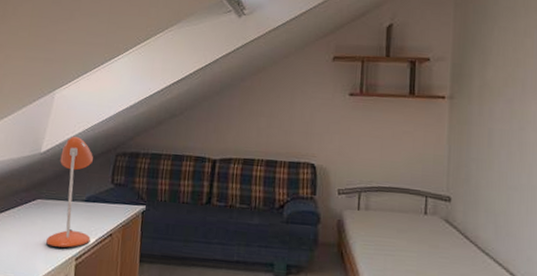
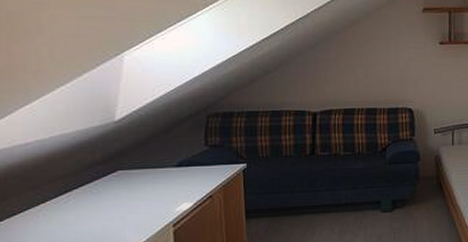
desk lamp: present [45,136,93,249] -> none [134,100,188,218]

